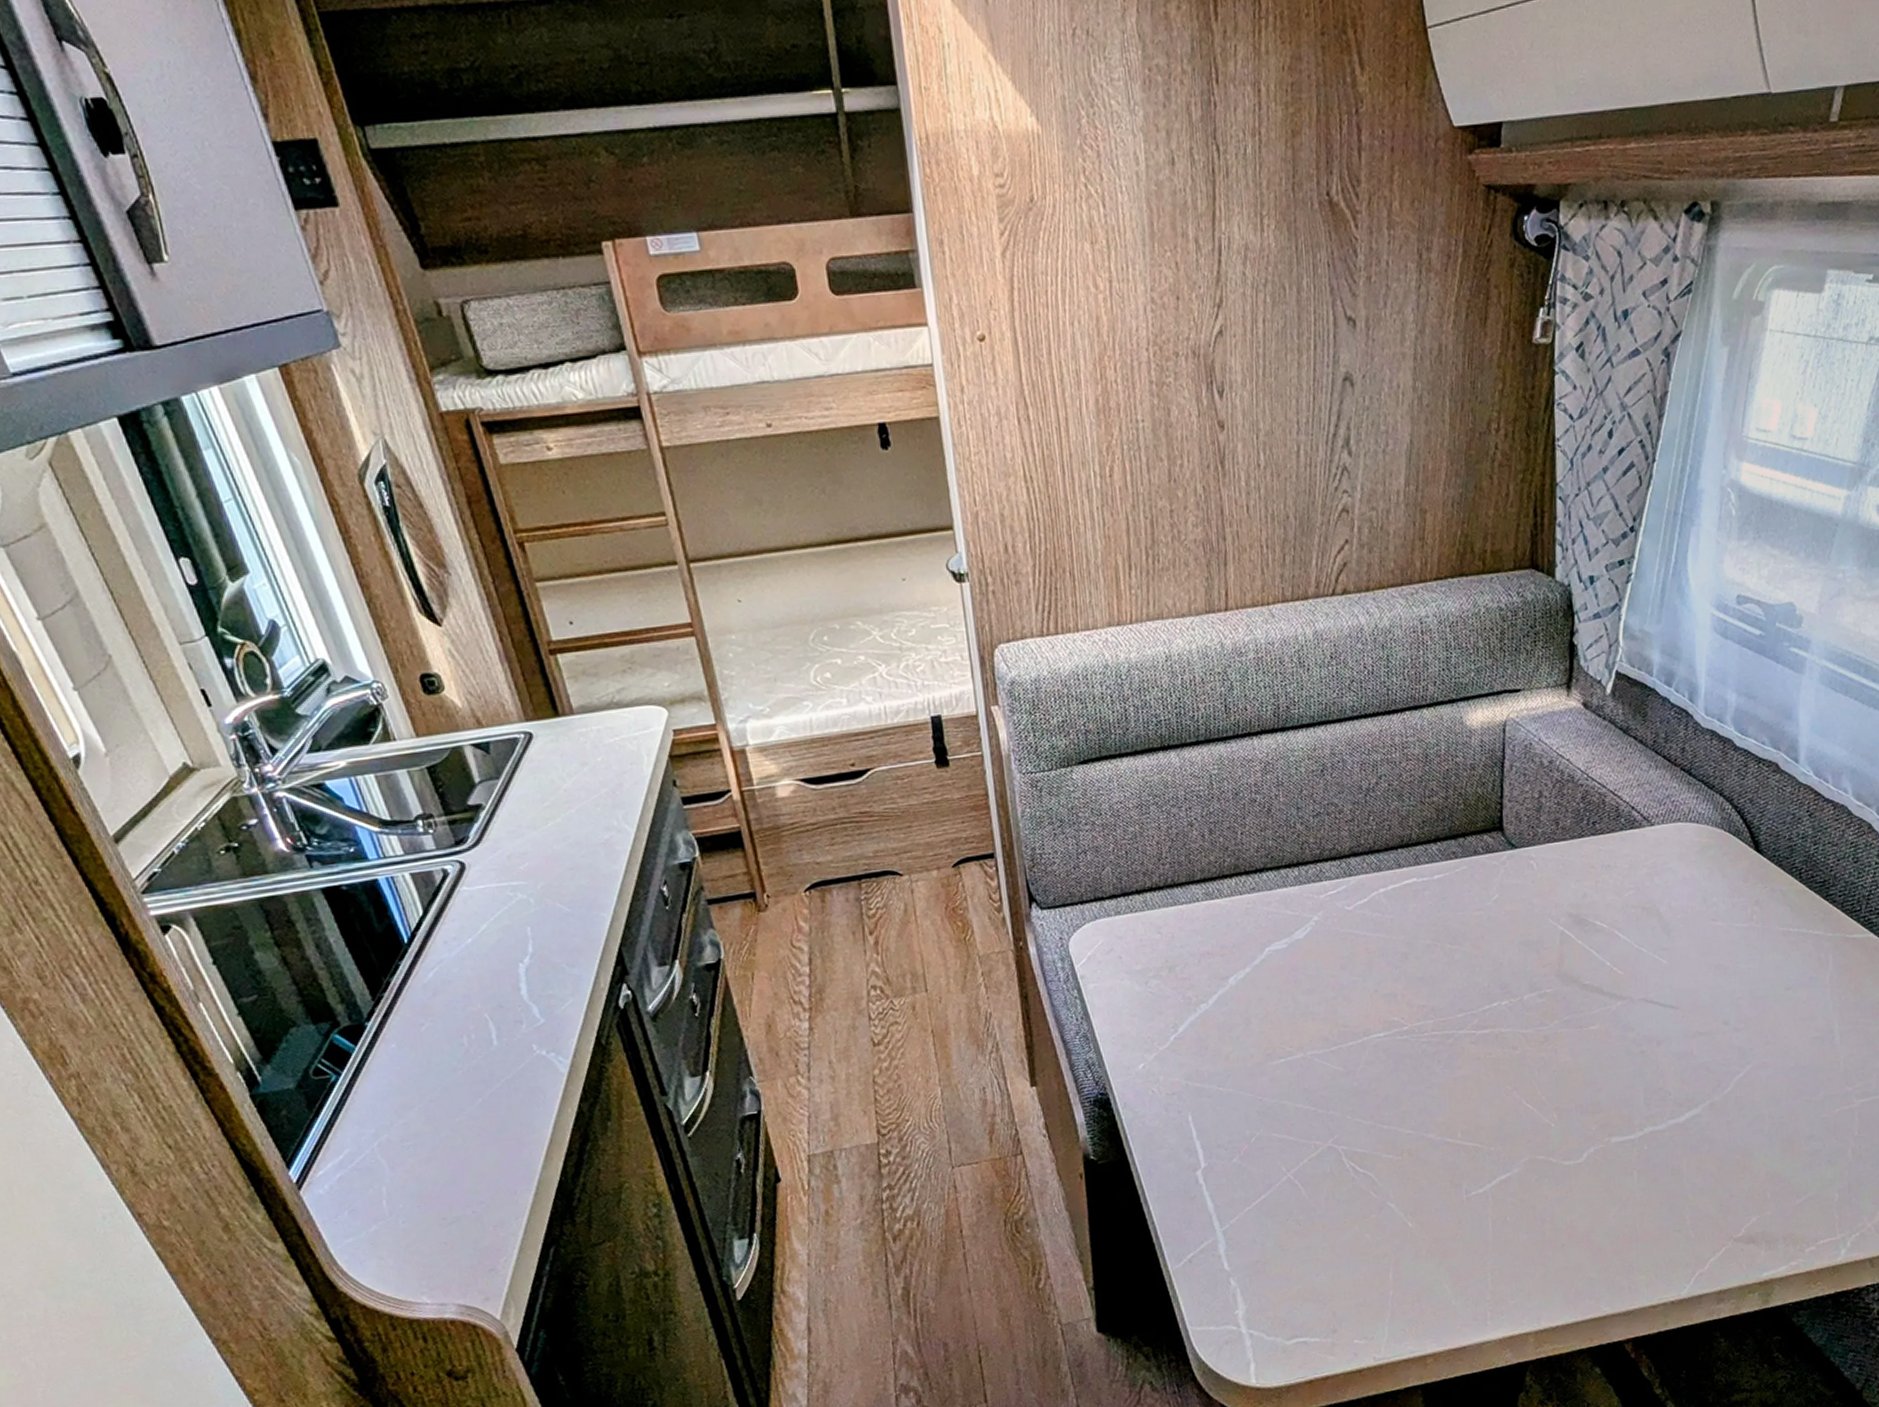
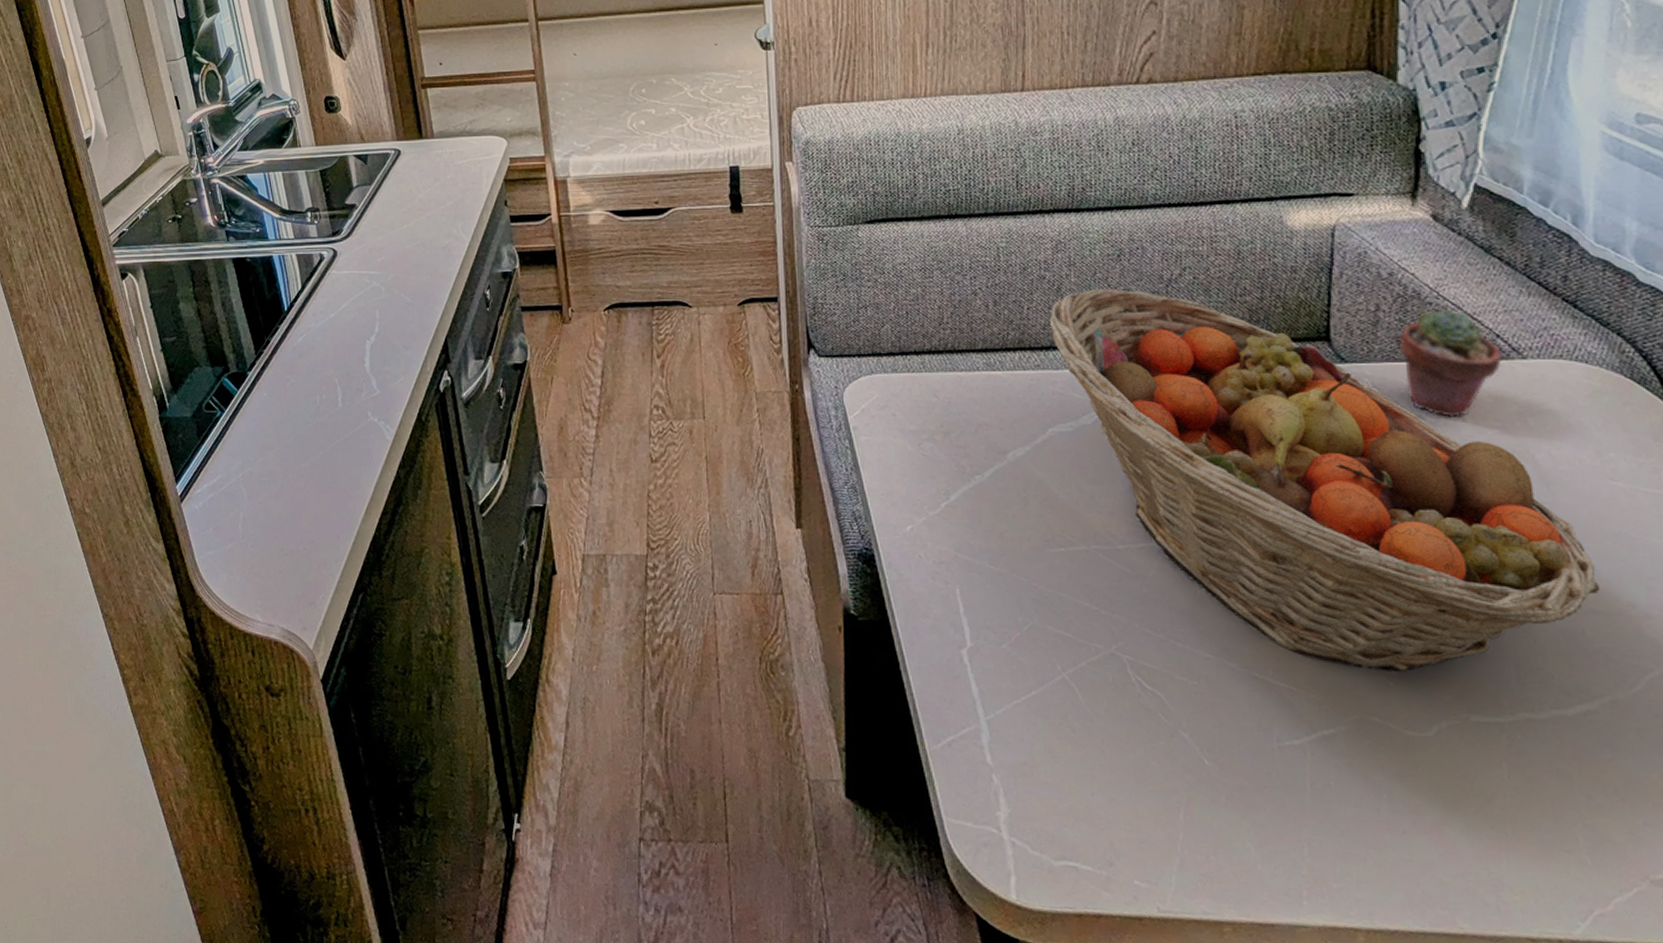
fruit basket: none [1261,803,1703,1117] -> present [1049,289,1599,672]
potted succulent: none [1557,788,1638,886] -> present [1398,309,1505,416]

